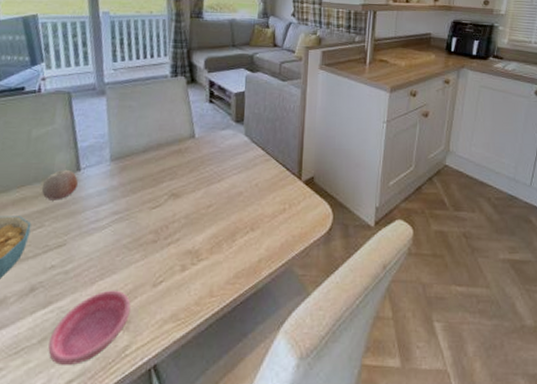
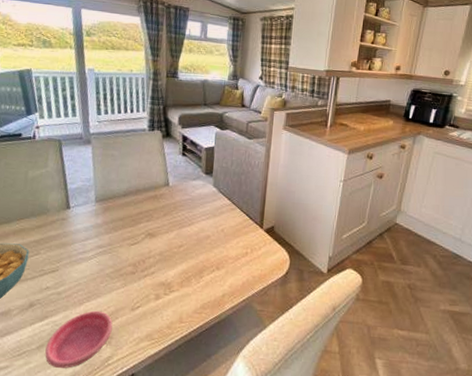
apple: present [41,169,78,201] -> none [37,206,68,233]

